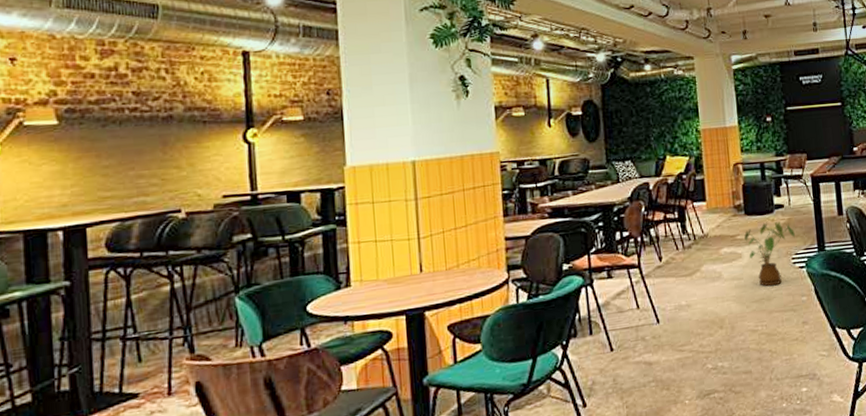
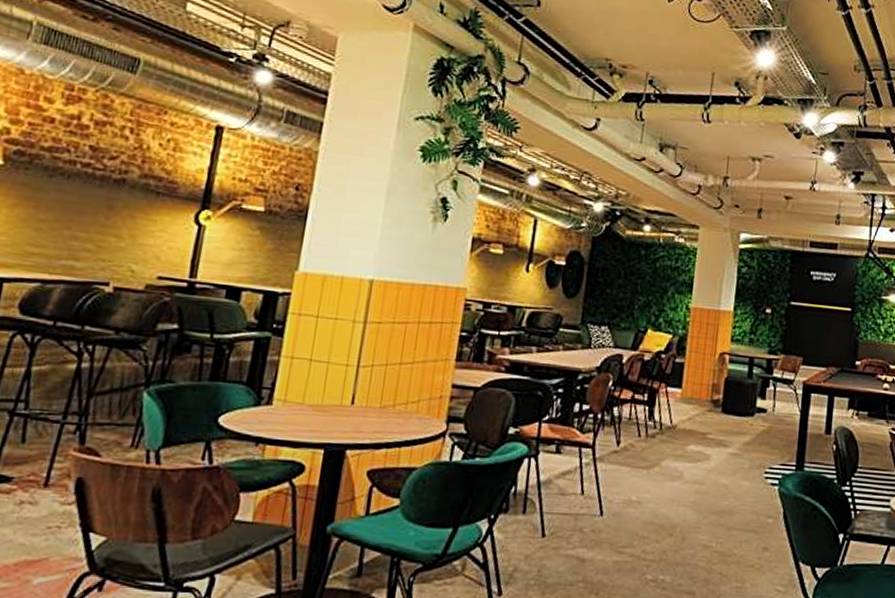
house plant: present [744,221,795,287] -> none [716,425,773,500]

